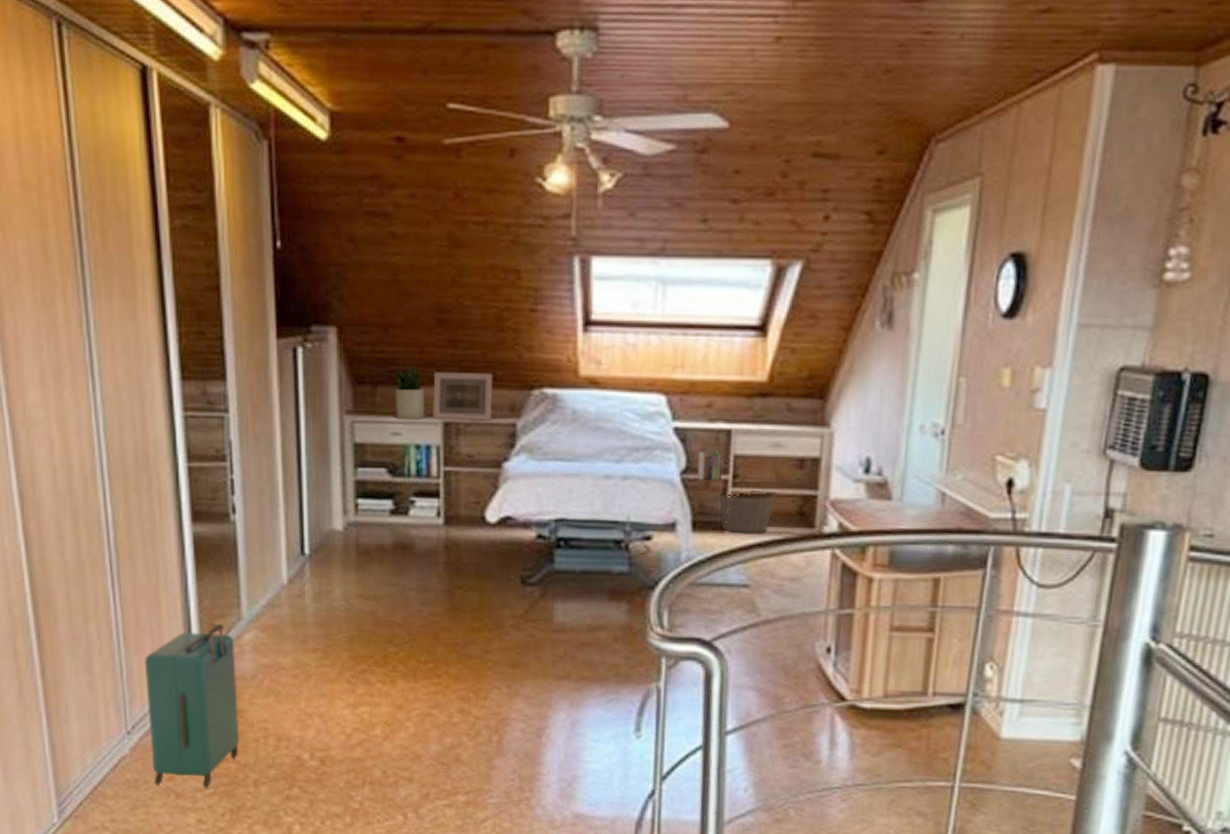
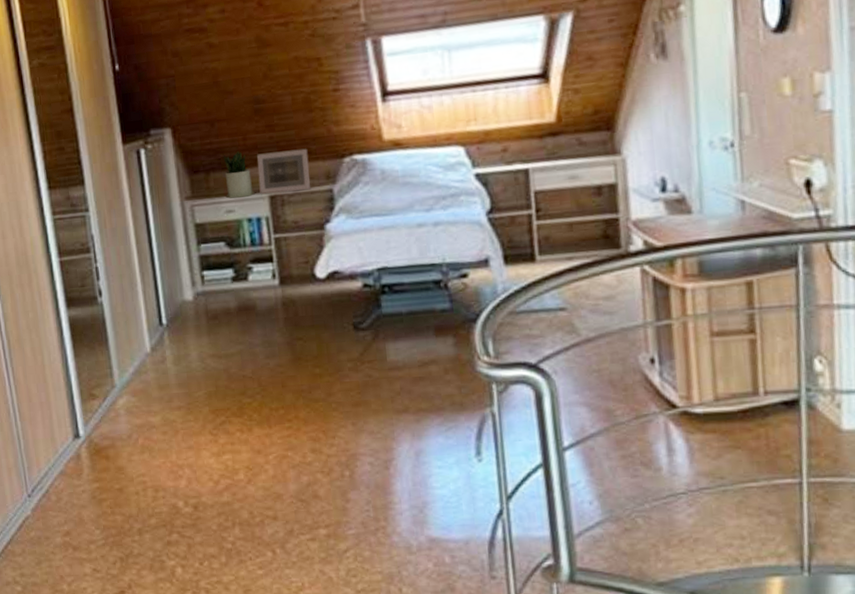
suitcase: present [144,623,240,789] -> none [37,392,123,541]
books: present [698,450,723,480] -> none [501,189,526,218]
basket: present [718,491,776,534] -> none [524,220,579,262]

